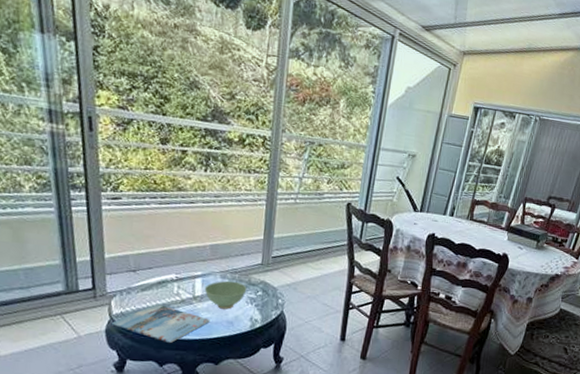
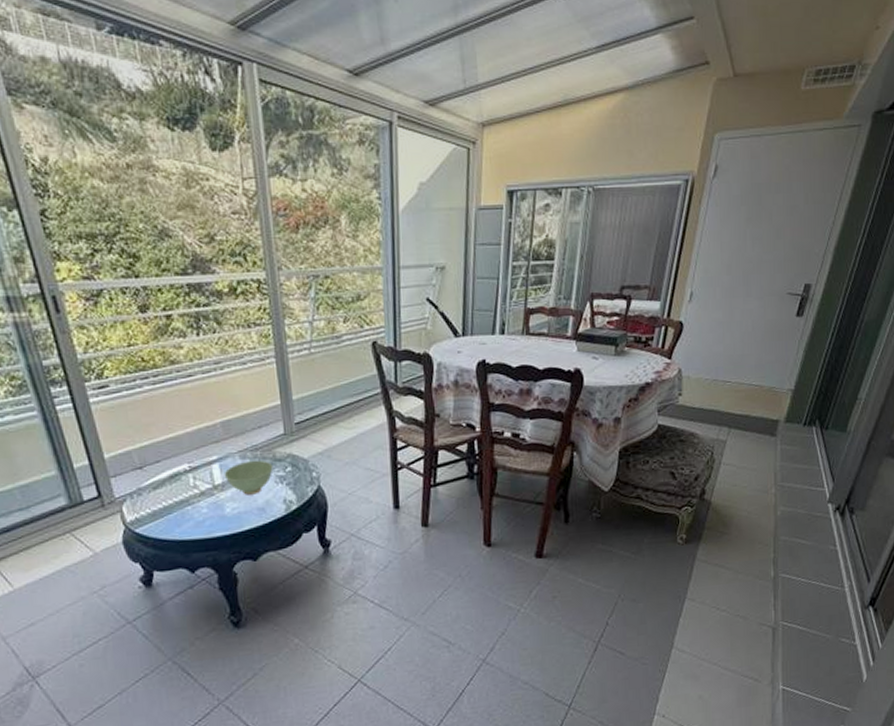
magazine: present [112,304,210,344] -> none [128,502,238,546]

